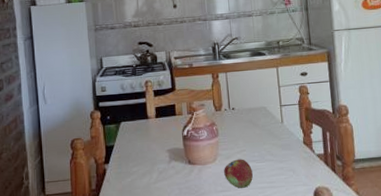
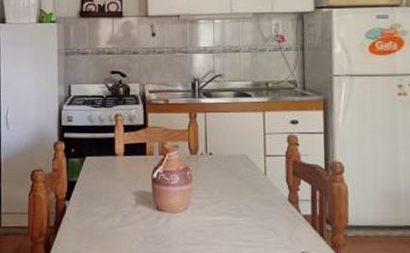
fruit: present [224,159,253,188] -> none [195,210,227,244]

